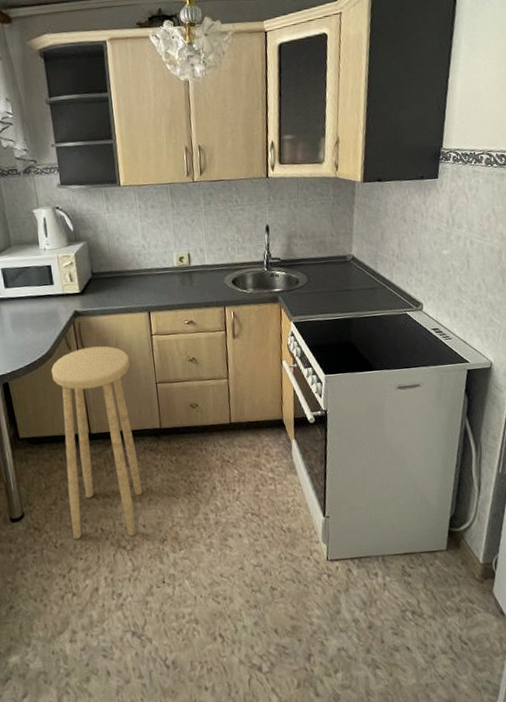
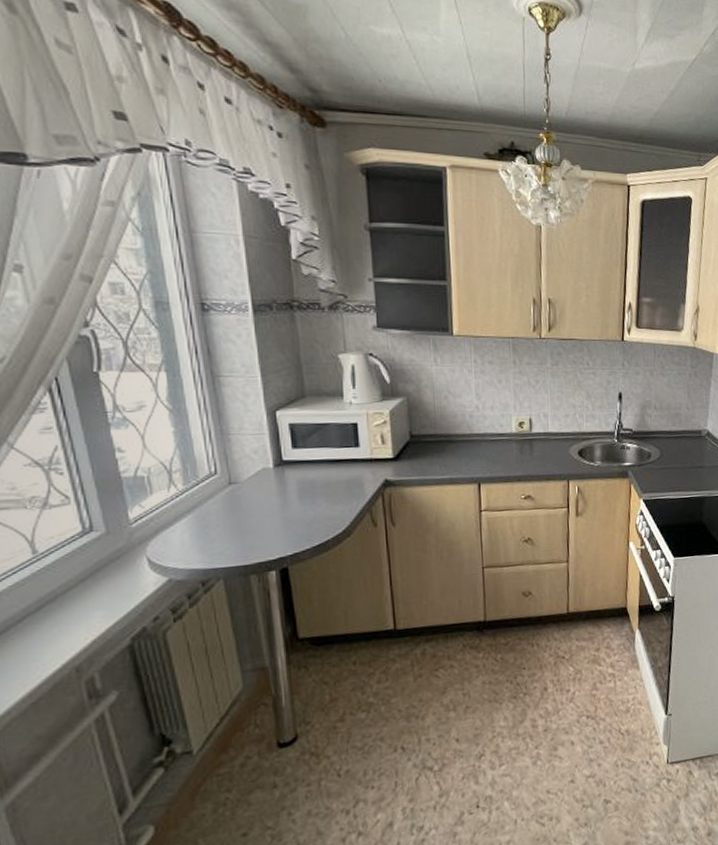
stool: present [51,346,143,540] -> none [349,523,458,764]

